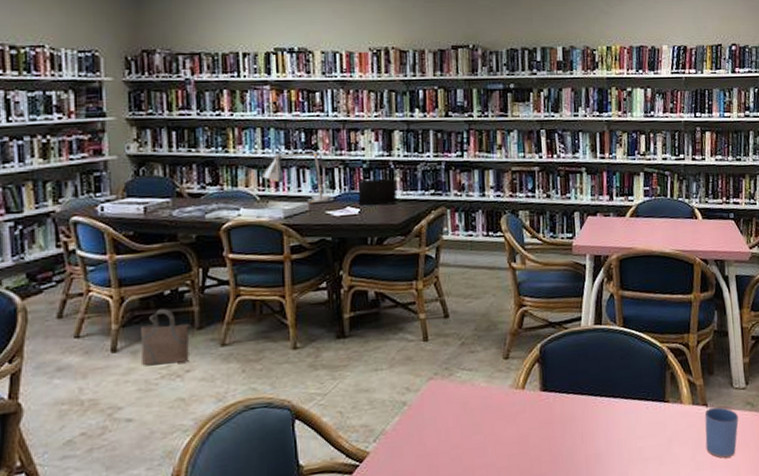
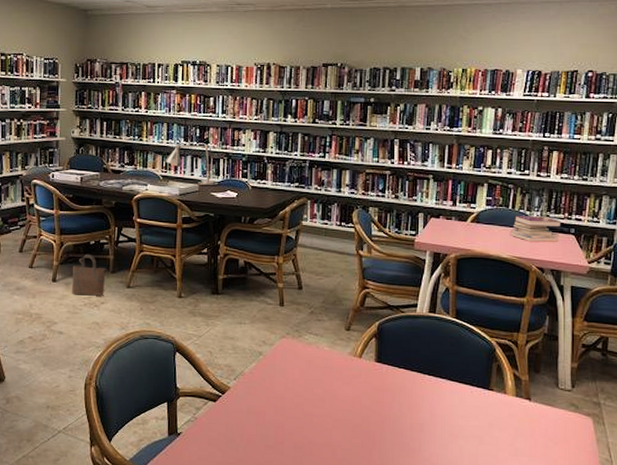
laptop: present [357,179,397,205] -> none [237,170,269,192]
books: none [670,203,720,233] -> present [510,216,561,242]
mug: present [704,407,739,458] -> none [526,402,561,450]

